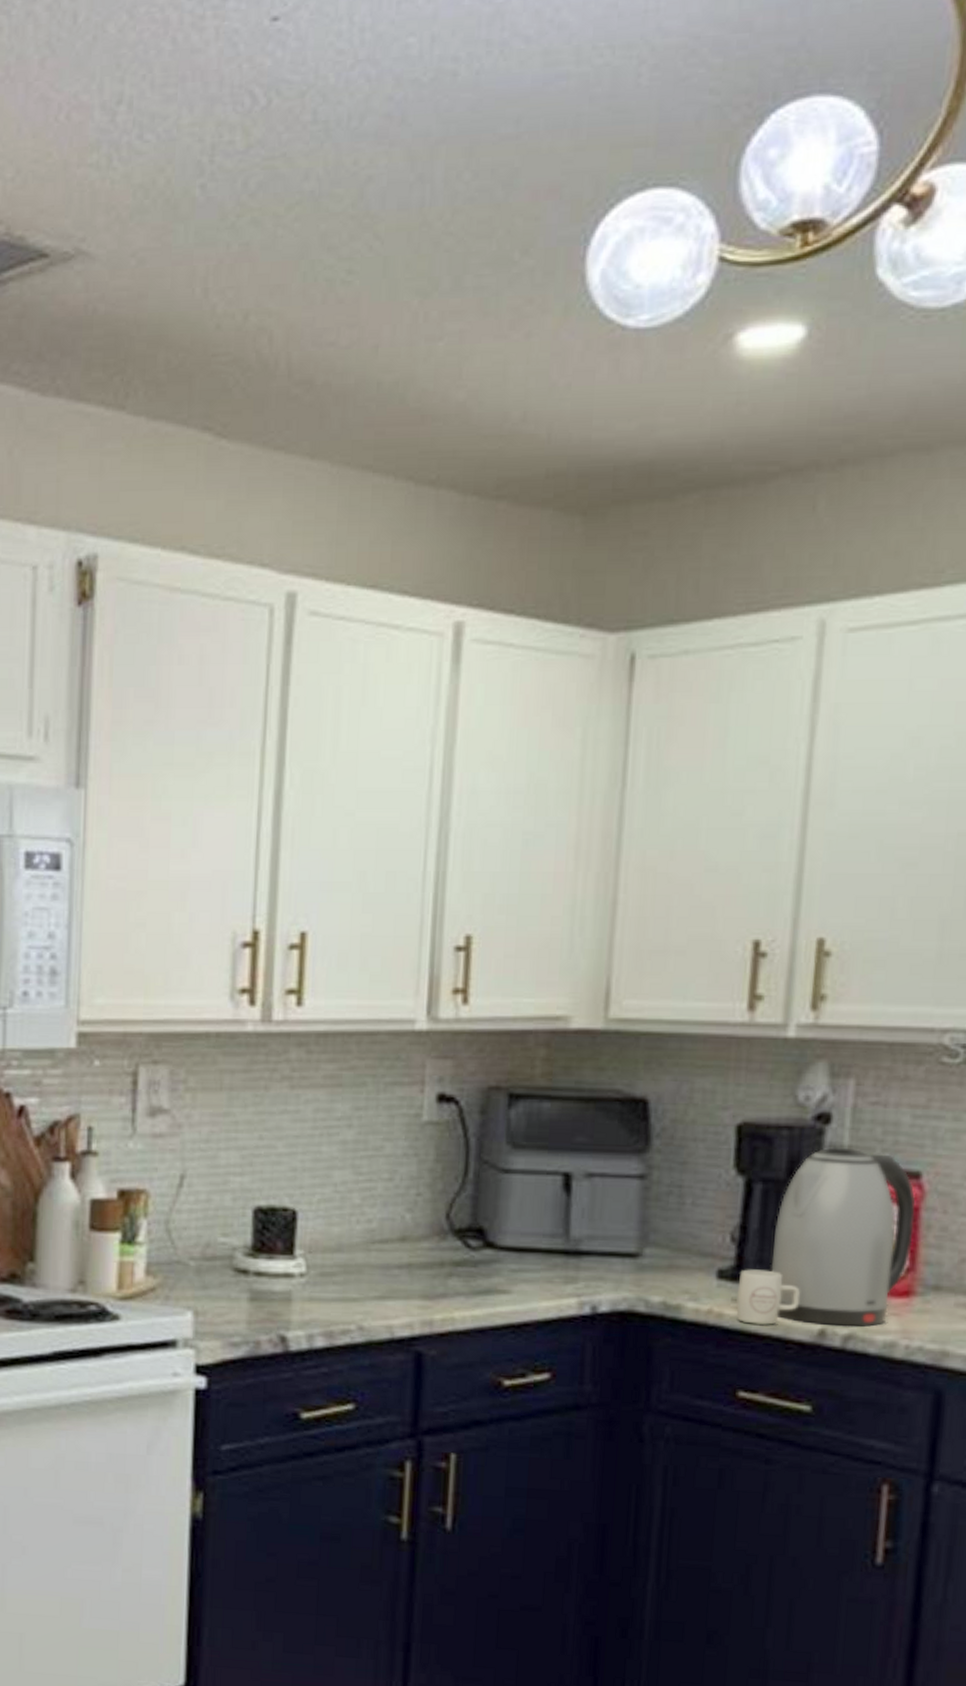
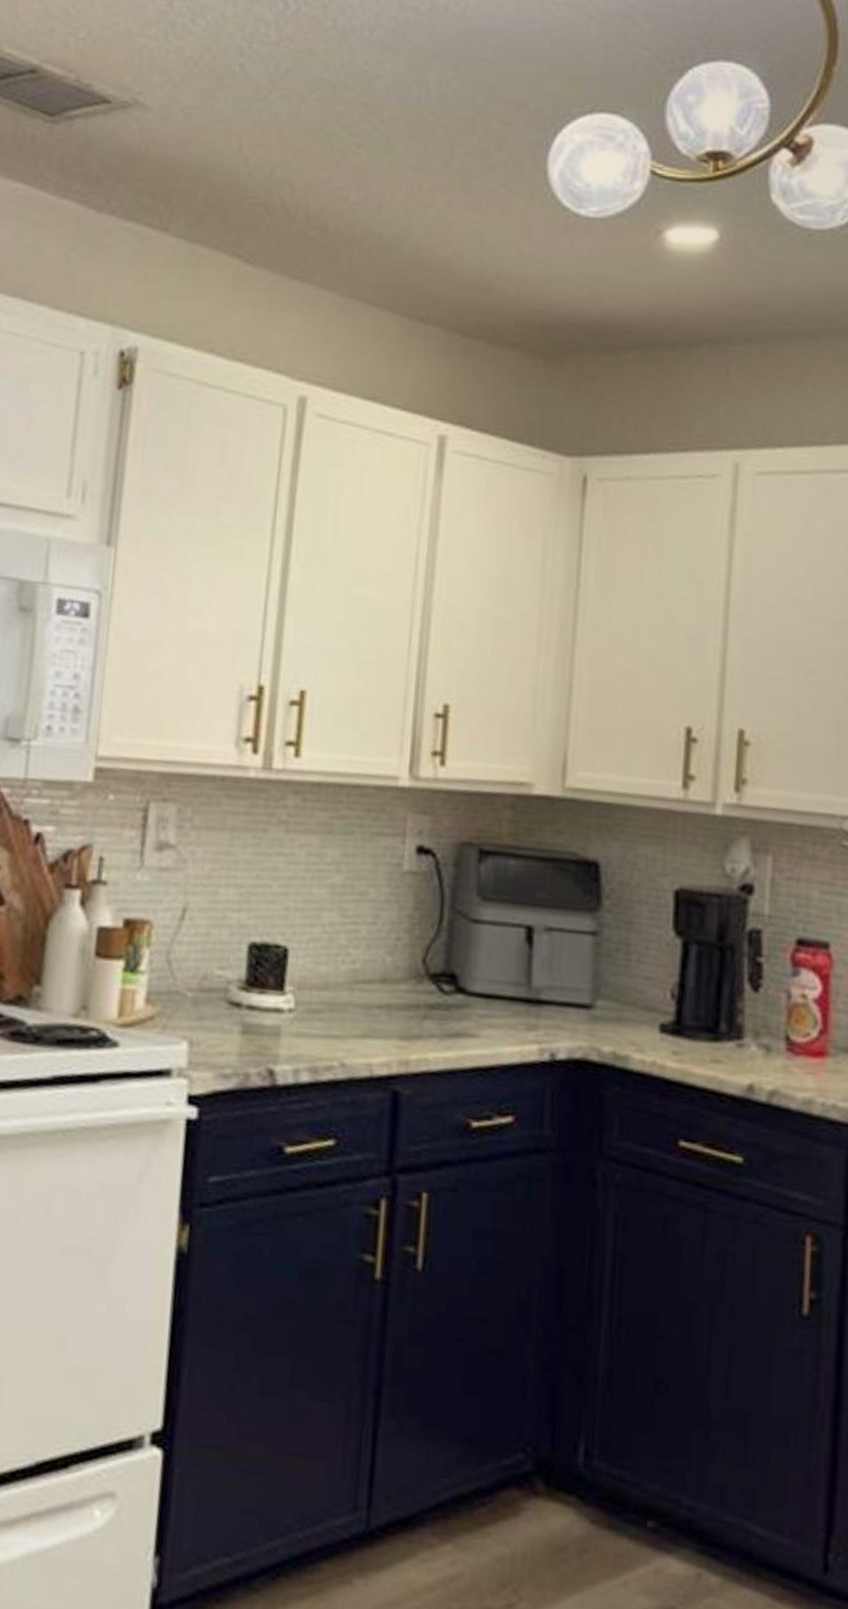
mug: present [736,1269,800,1326] -> none [676,1024,731,1079]
kettle: present [771,1147,915,1327] -> none [705,915,826,1083]

